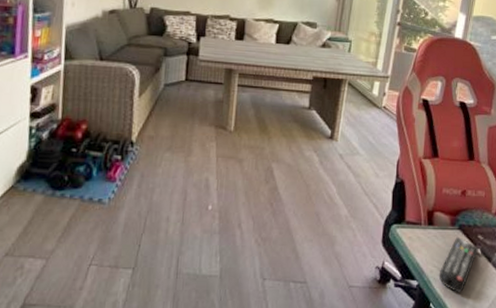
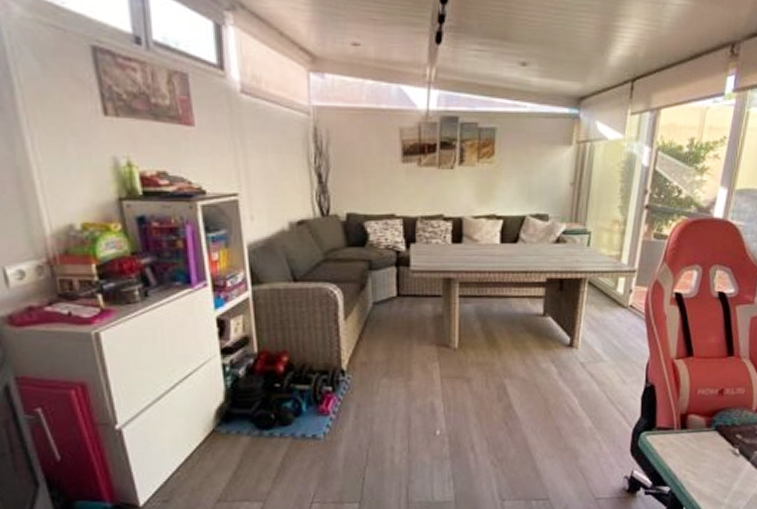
remote control: present [438,237,478,293] -> none [692,438,736,495]

